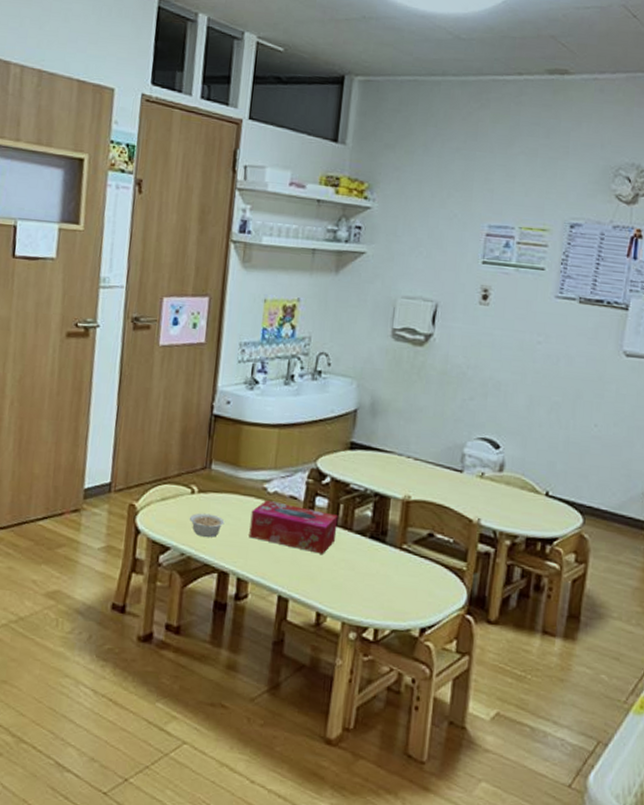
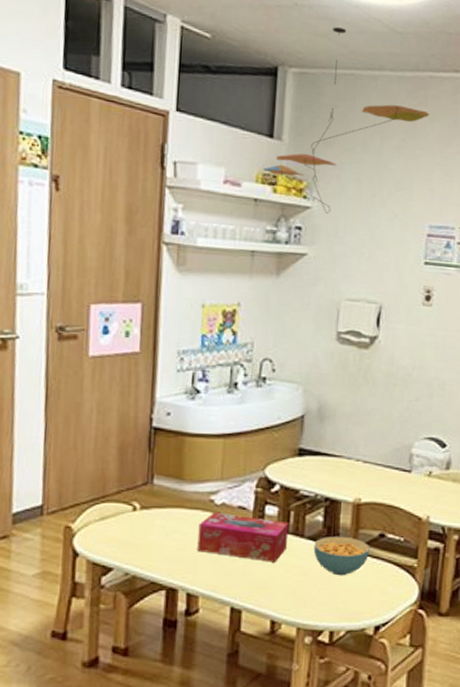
legume: present [189,513,225,537] -> none [131,530,171,554]
ceiling mobile: none [327,36,492,214] -> present [263,27,430,214]
cereal bowl: none [361,532,418,574] -> present [313,536,370,576]

